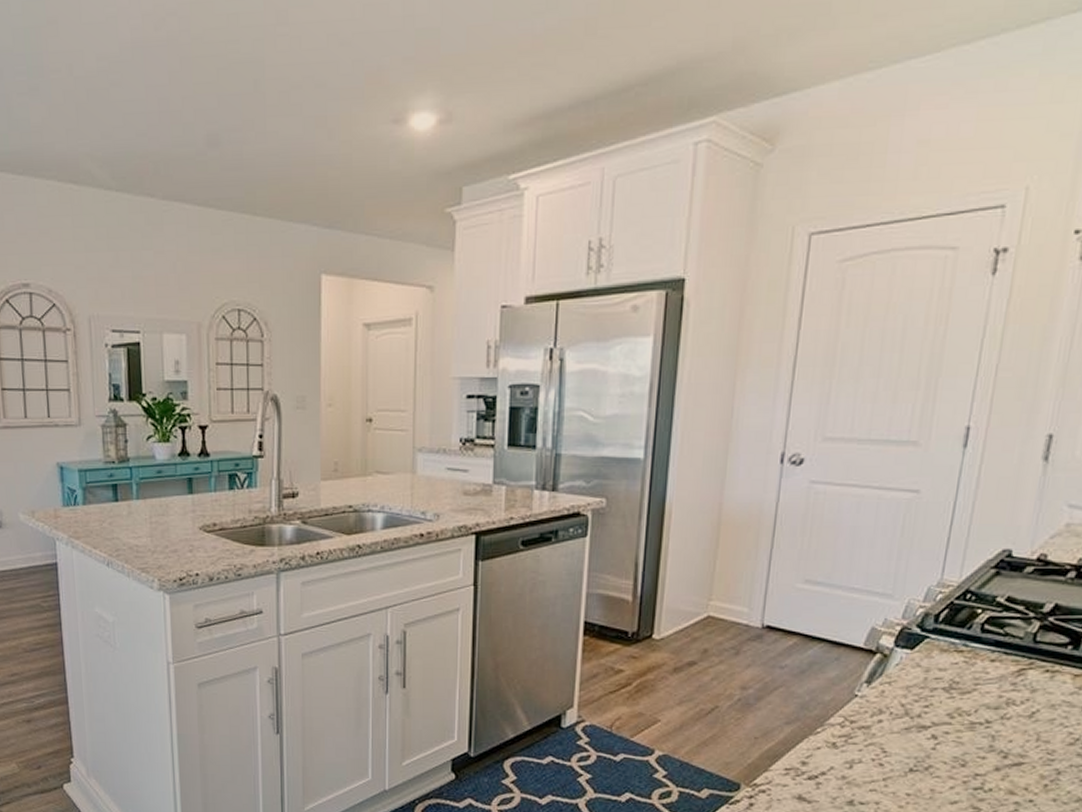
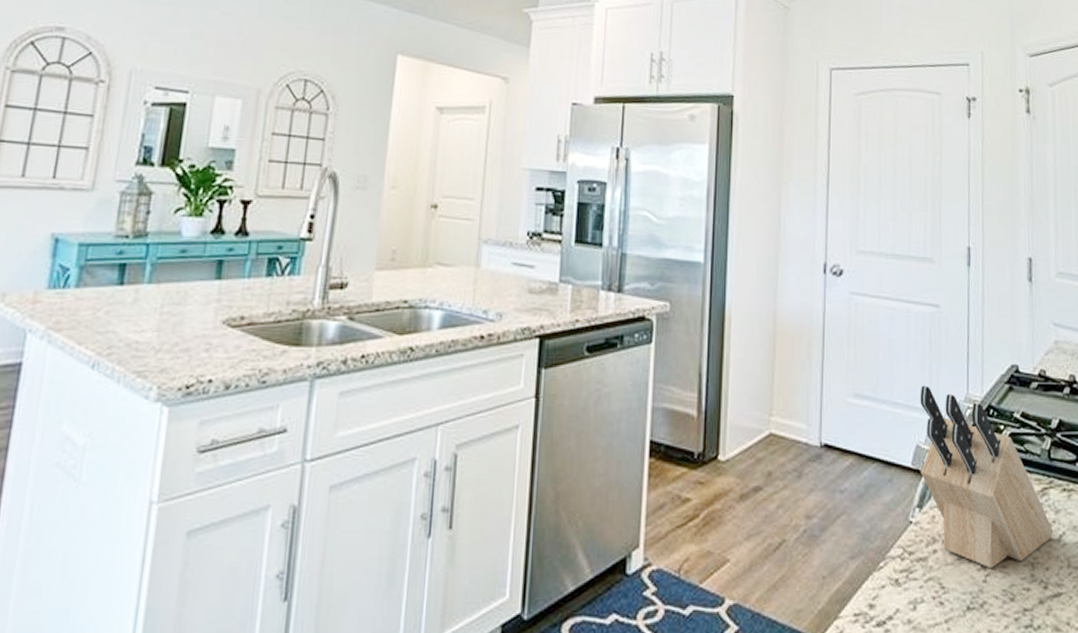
knife block: none [872,571,1026,739] -> present [920,385,1054,569]

